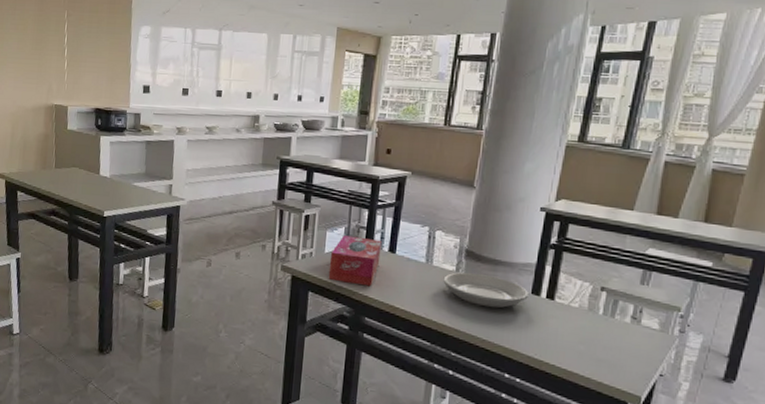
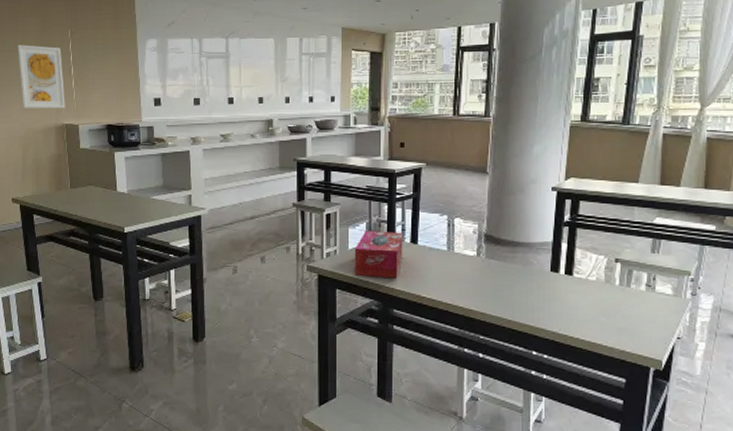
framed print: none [14,23,57,89] -> present [17,45,65,109]
plate: present [443,272,529,309] -> none [466,256,548,289]

